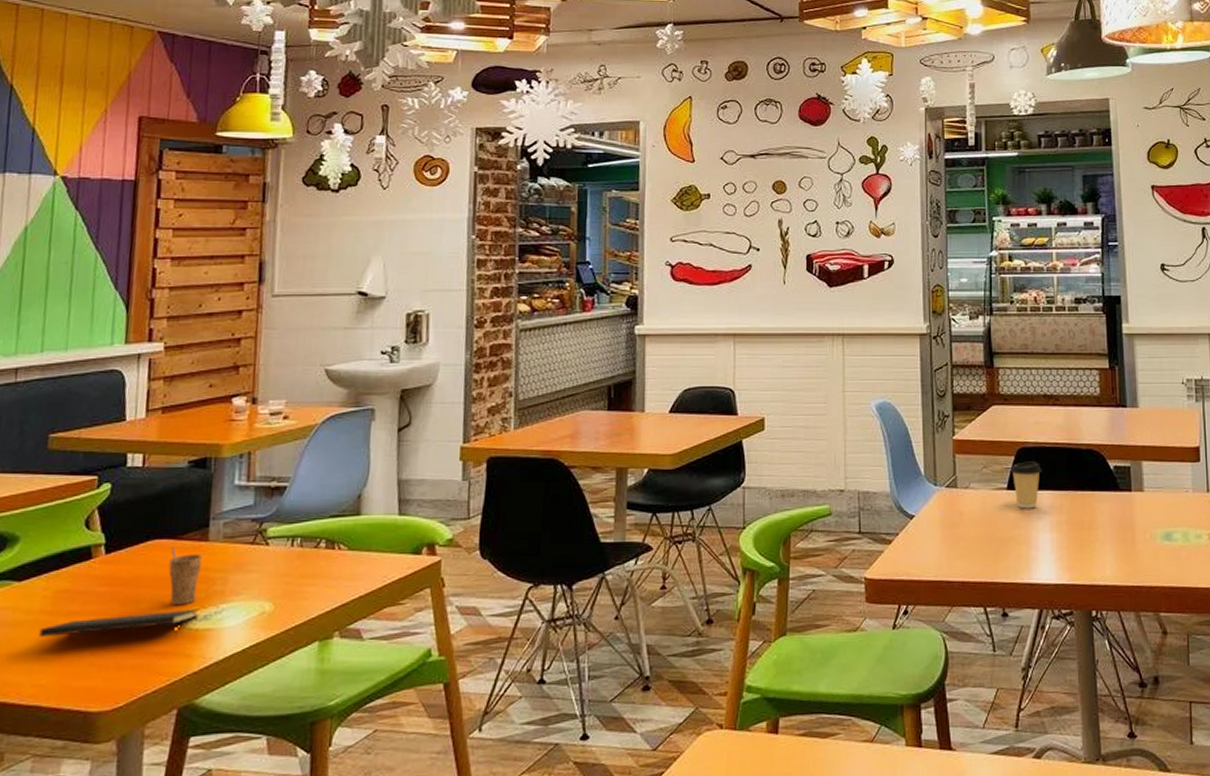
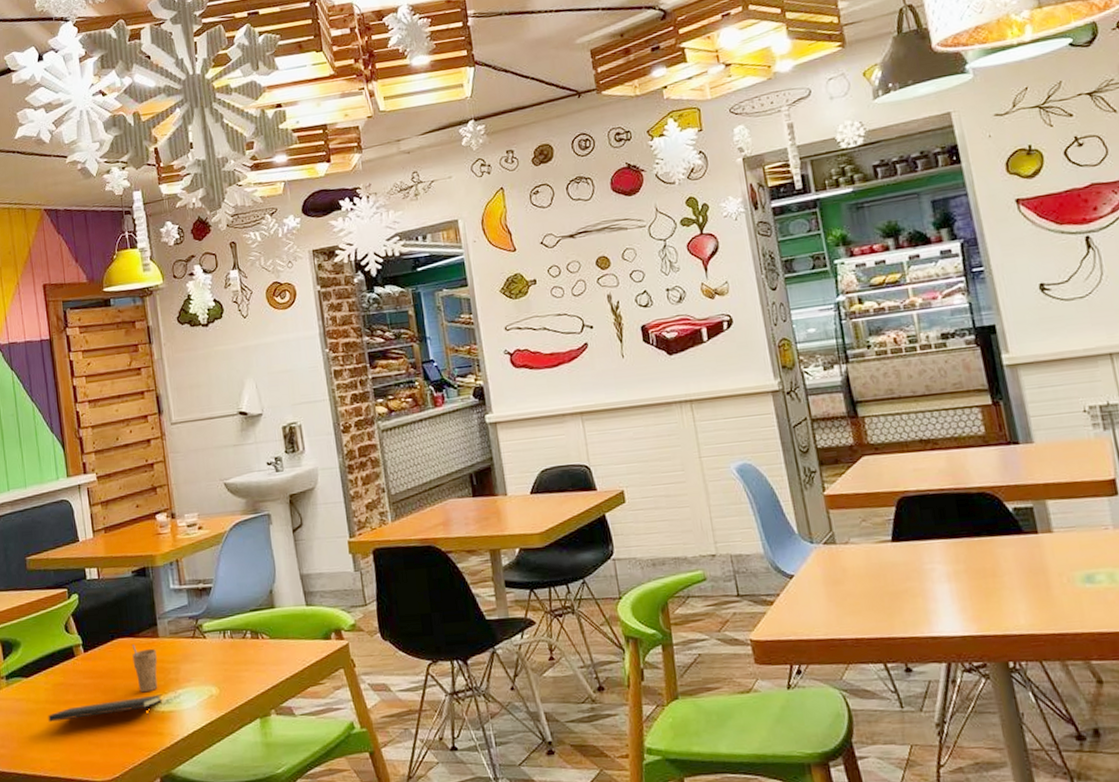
coffee cup: present [1010,461,1042,509] -> none [892,510,929,561]

